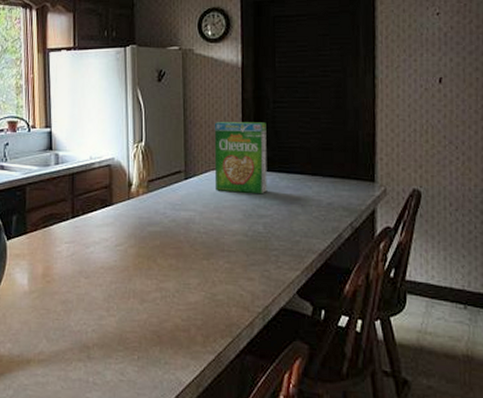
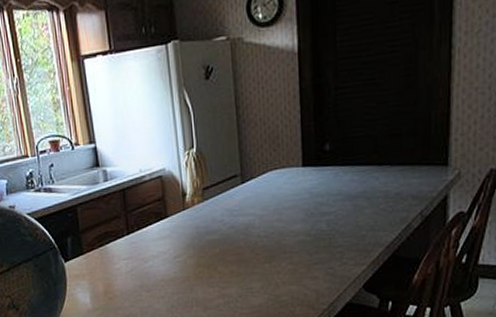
cereal box: present [214,122,268,194] -> none [270,112,331,192]

